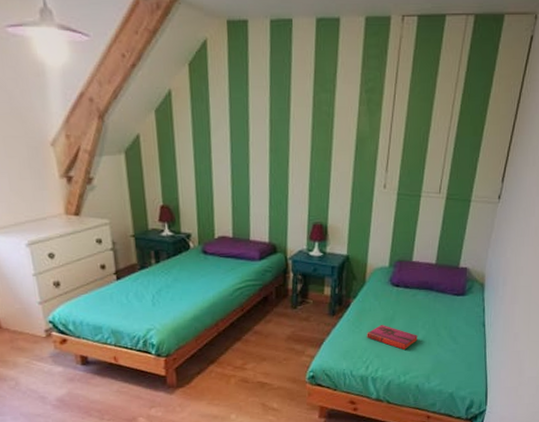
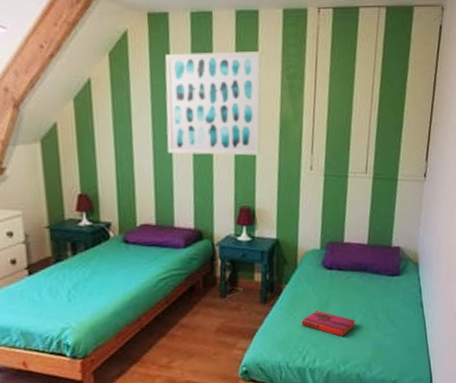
wall art: none [243,63,341,172] -> present [165,51,261,156]

